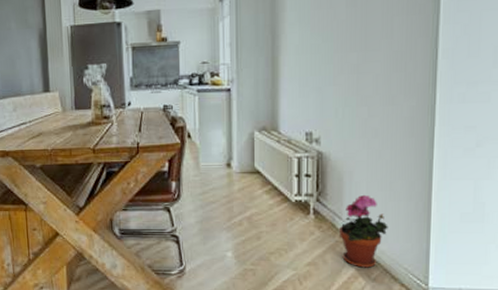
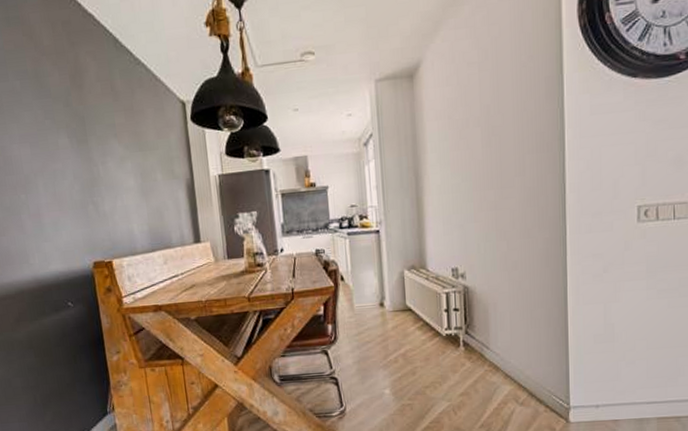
potted plant: present [340,194,388,268] -> none [488,324,531,394]

